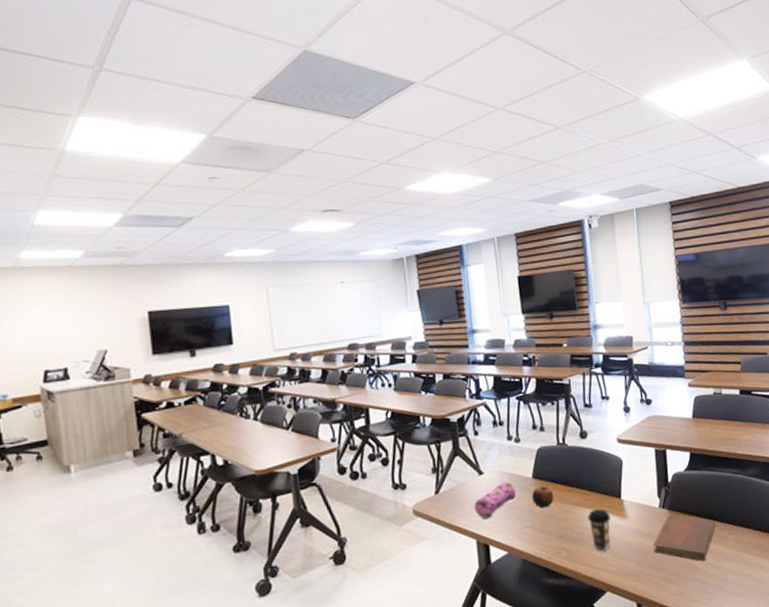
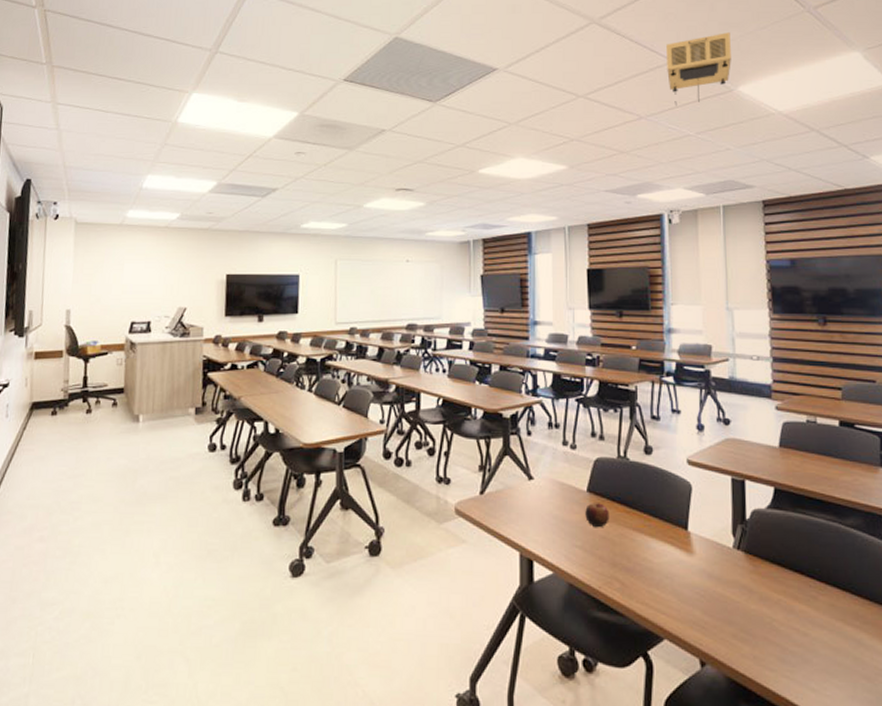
pencil case: present [474,482,516,520] -> none [520,492,567,531]
projector: none [576,42,636,116] -> present [666,32,731,106]
coffee cup: present [588,509,611,551] -> none [647,538,675,589]
notebook: present [653,514,716,561] -> none [724,559,803,622]

